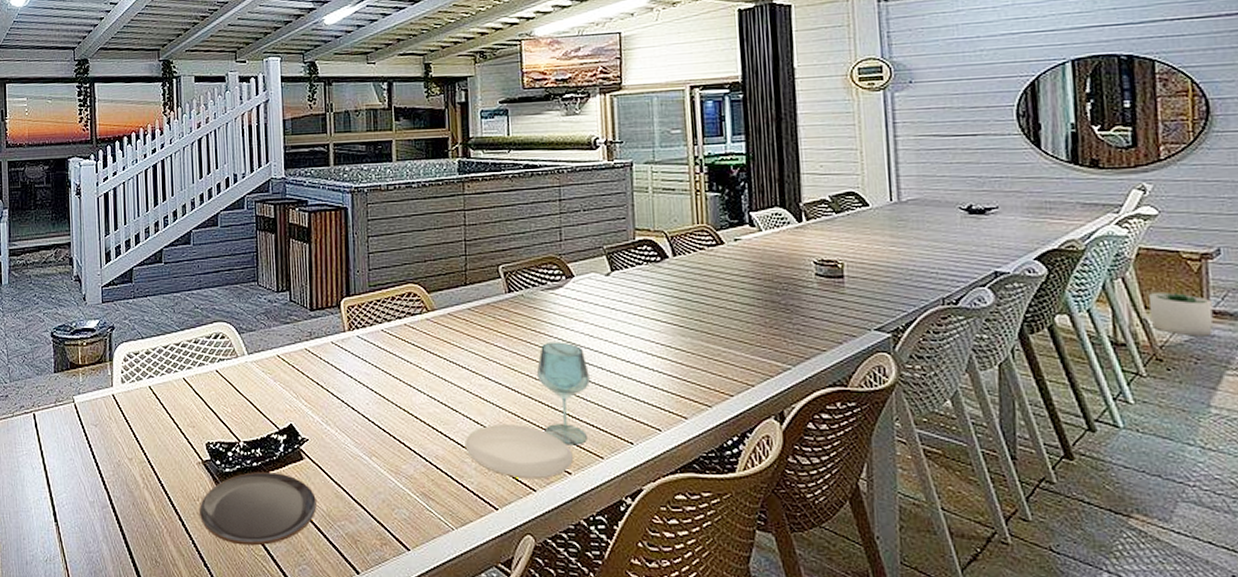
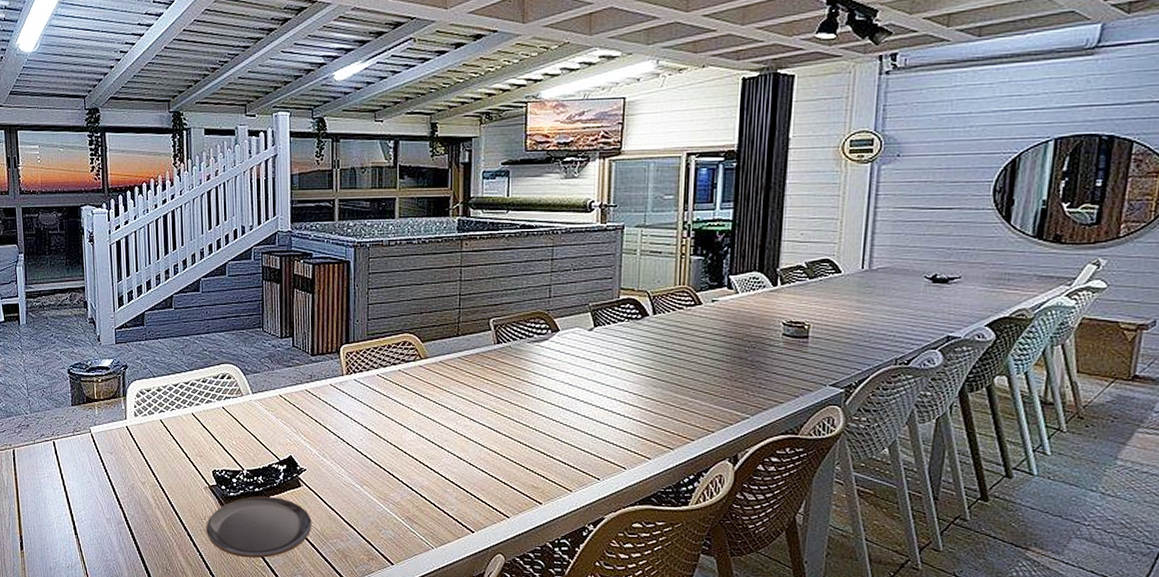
plate: present [465,425,573,479] -> none [448,460,544,508]
wine glass: present [536,342,591,445] -> none [517,389,567,480]
planter: present [1149,293,1214,337] -> none [1080,359,1139,399]

